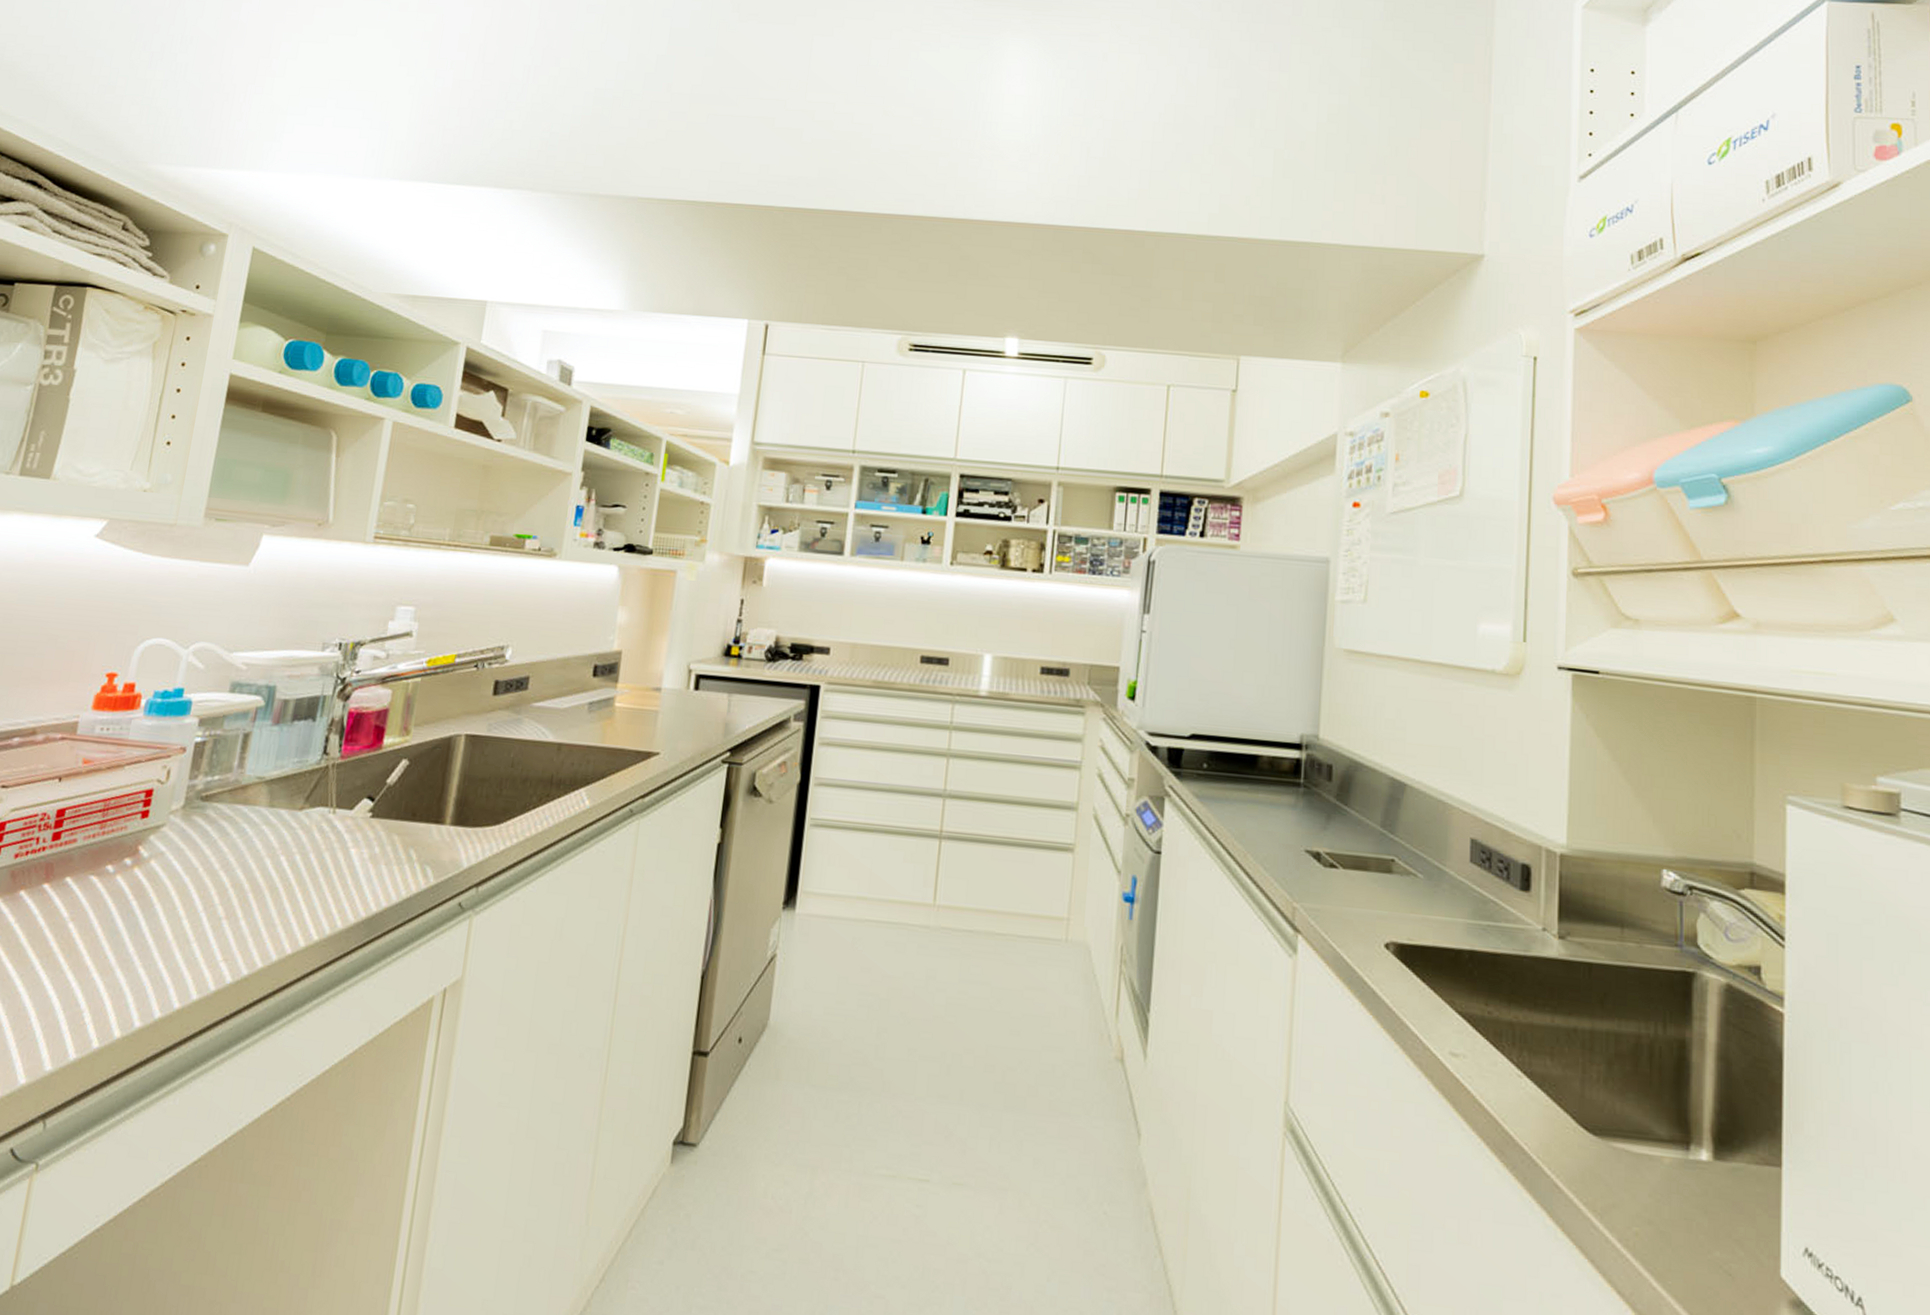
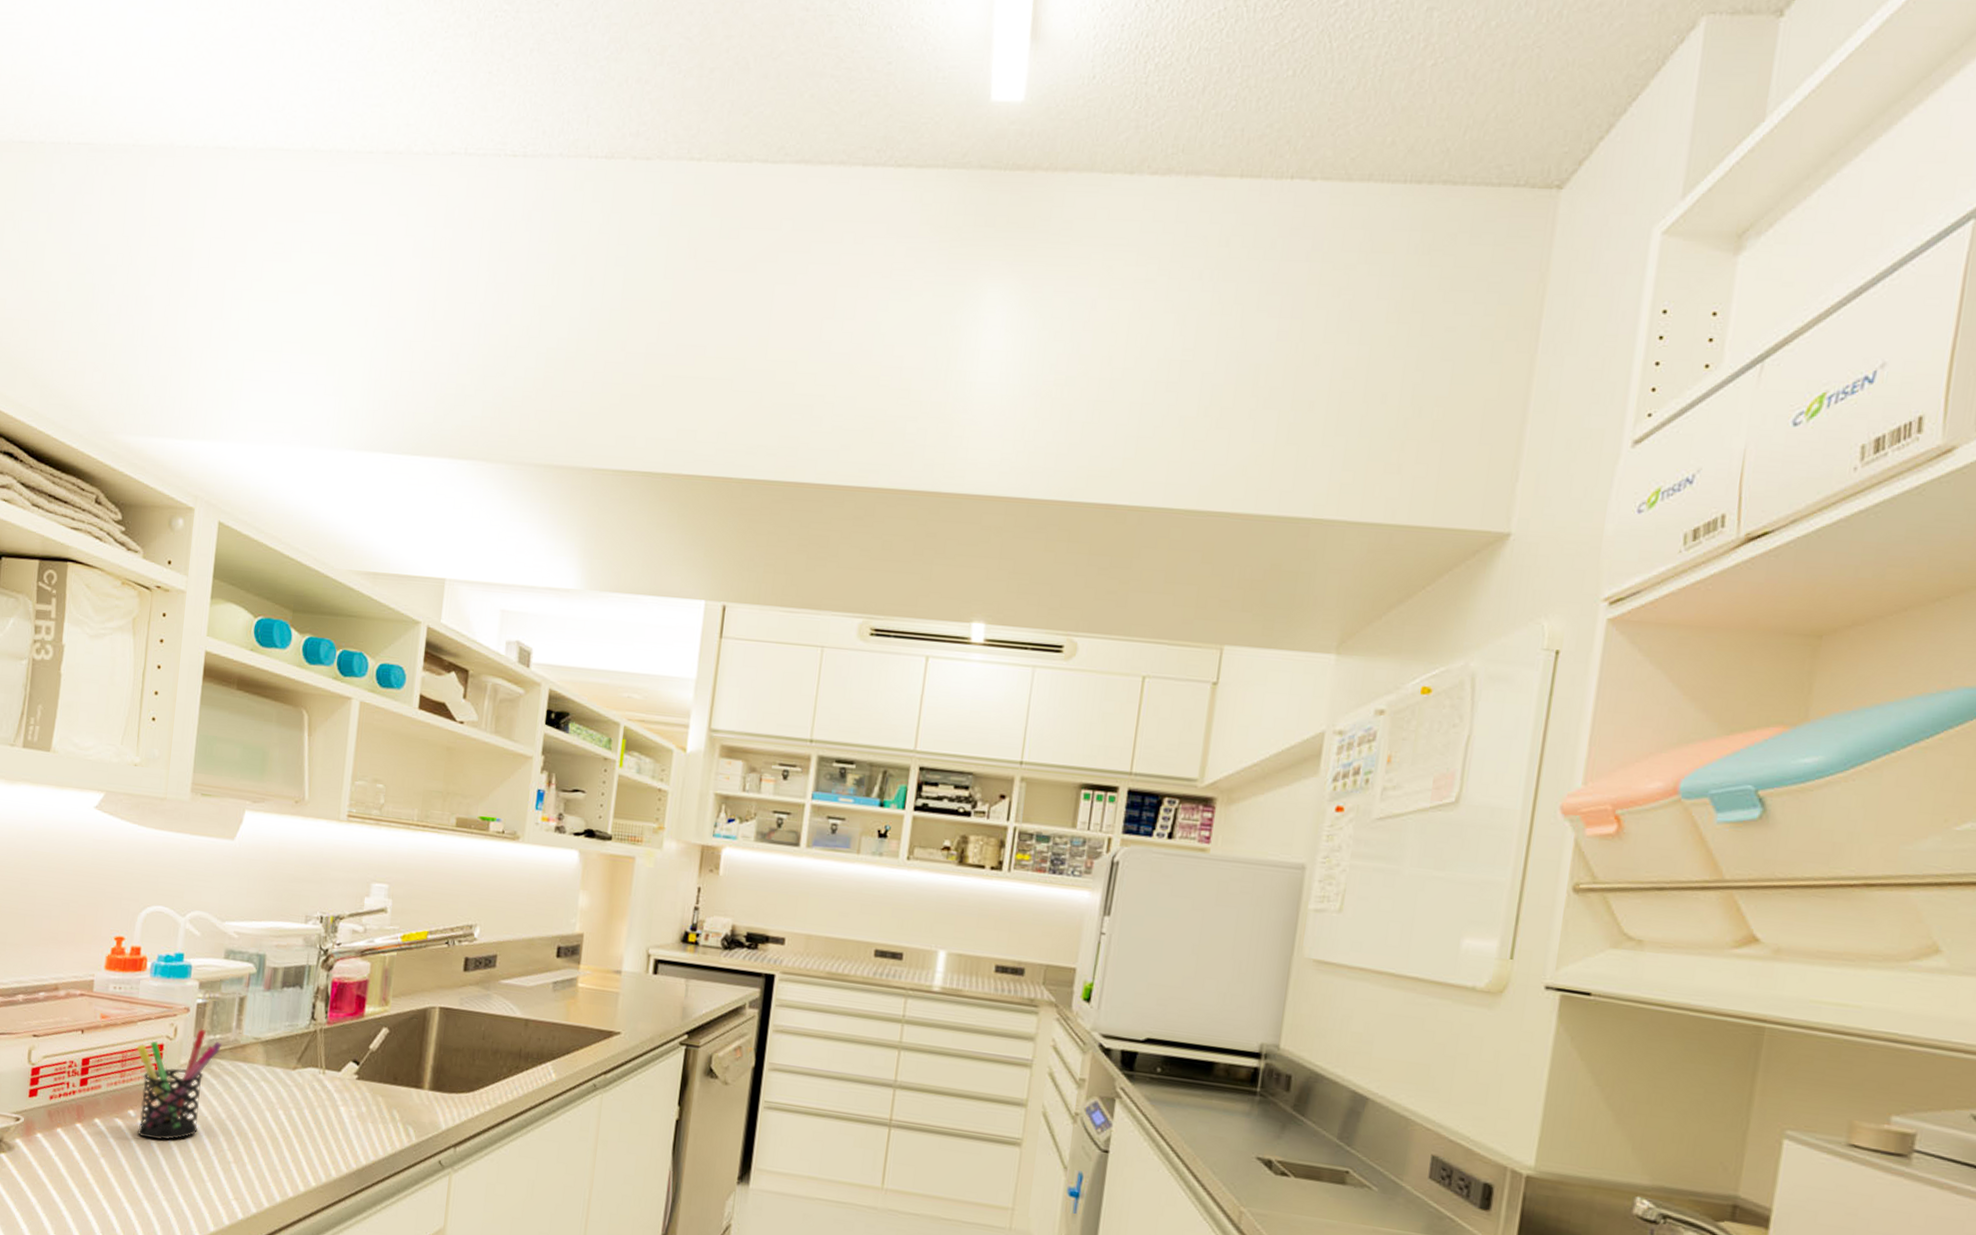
pen holder: none [114,769,221,898] -> present [137,1028,223,1141]

